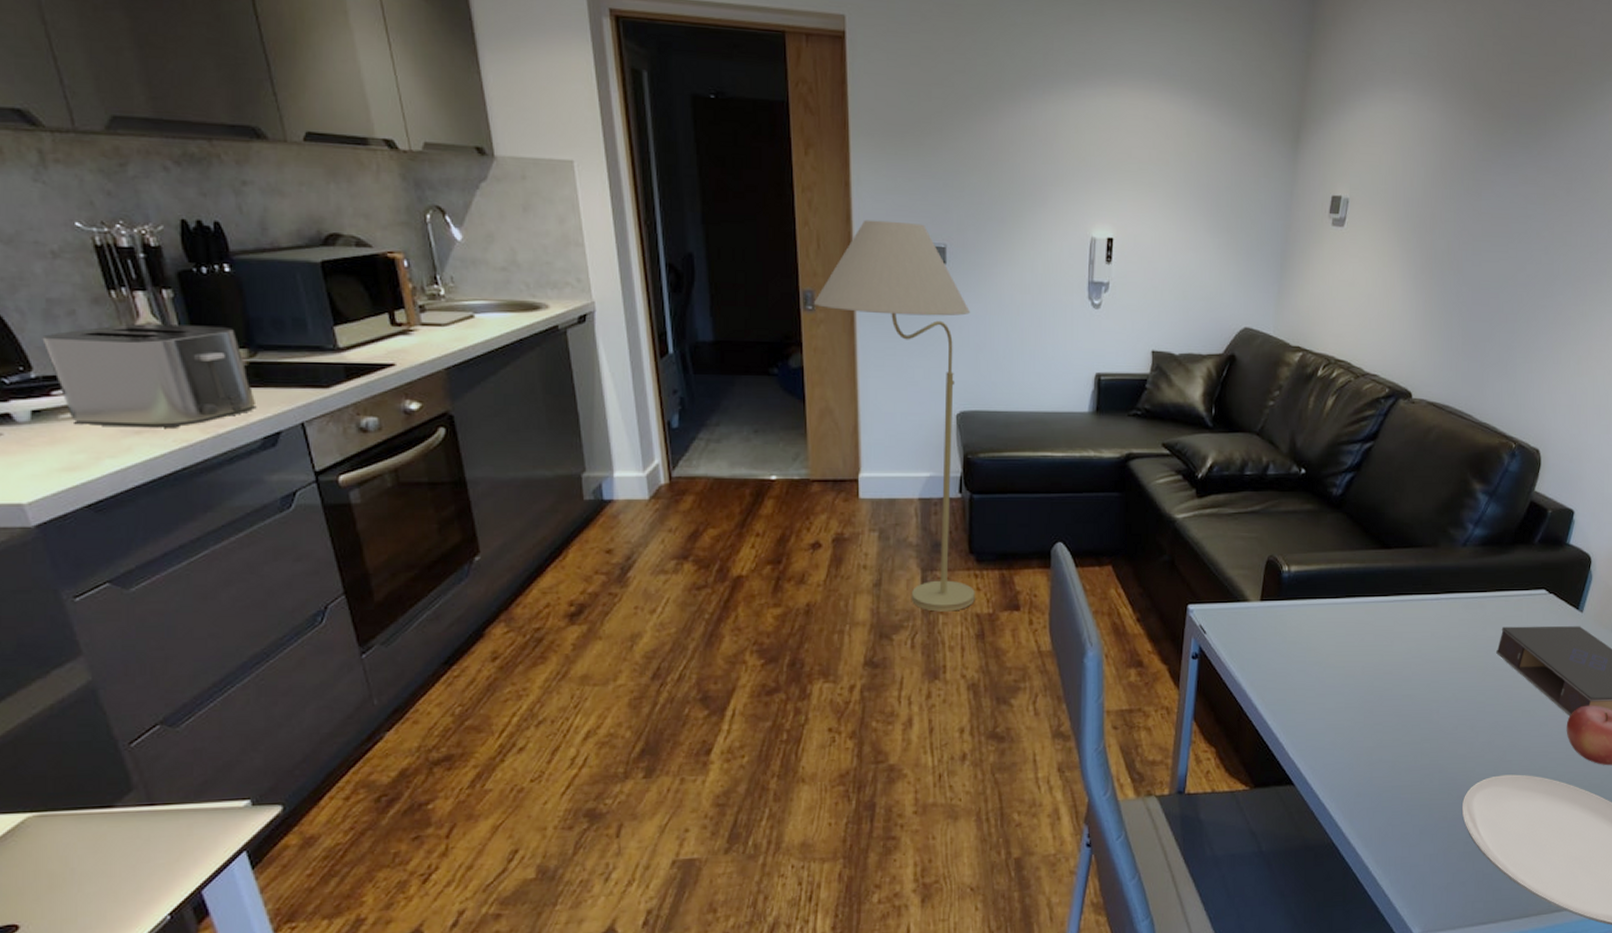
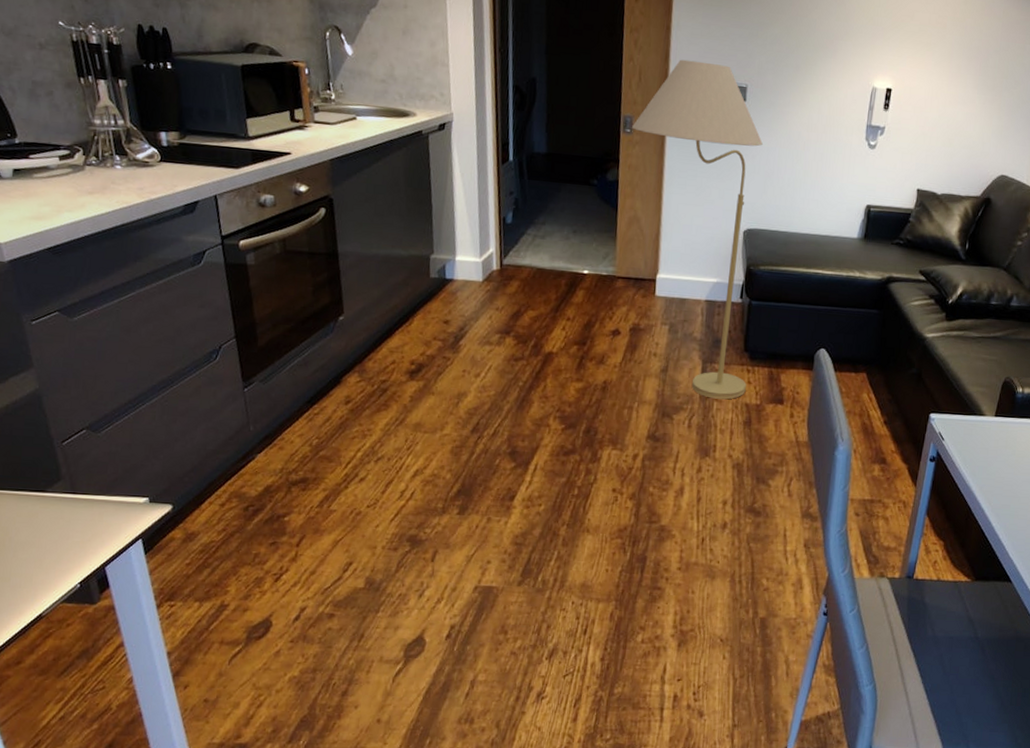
toaster: present [42,323,257,430] -> none [26,105,182,193]

